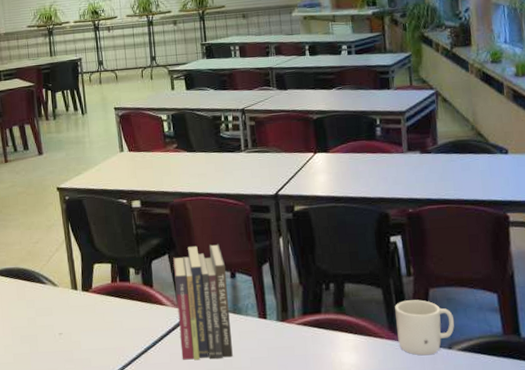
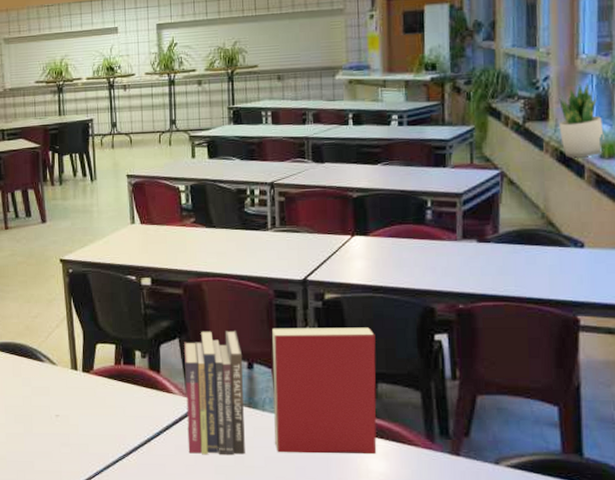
book: none [250,234,348,353] -> present [272,327,377,455]
mug: present [395,299,455,356] -> none [435,407,505,470]
planter: none [478,12,518,77] -> present [558,82,605,158]

